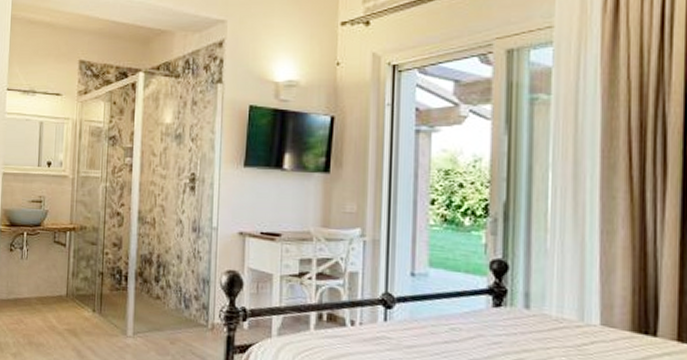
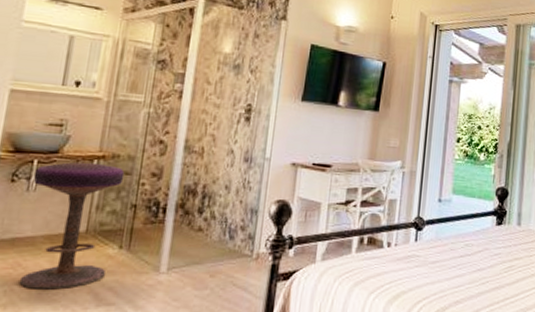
stool: none [23,234,92,345] -> present [19,162,125,290]

